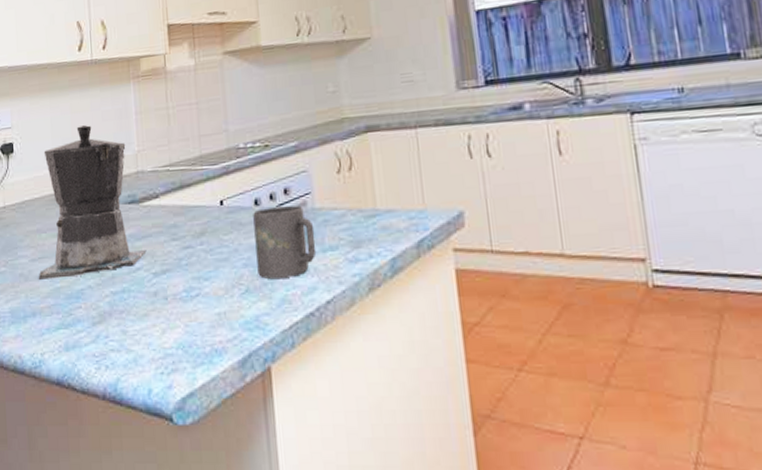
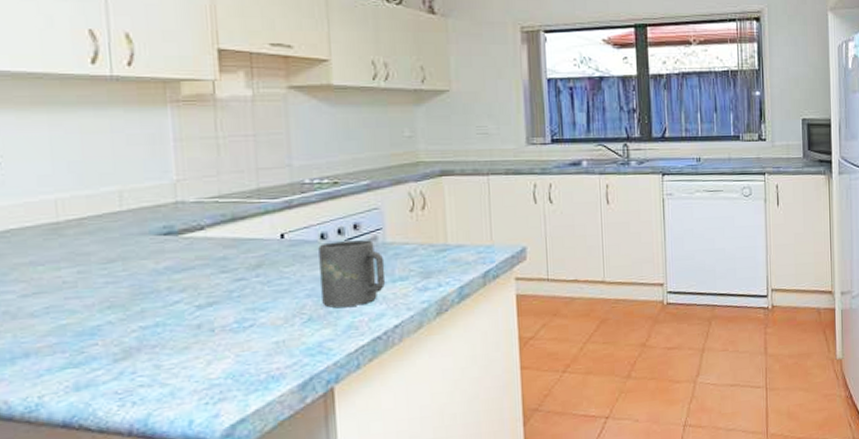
coffee maker: present [38,125,147,280] -> none [32,148,188,317]

